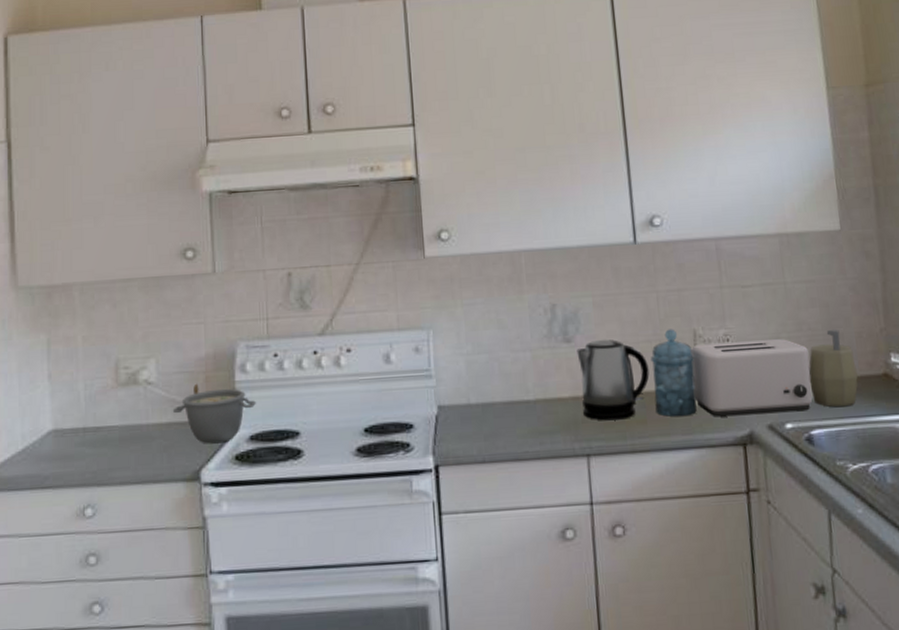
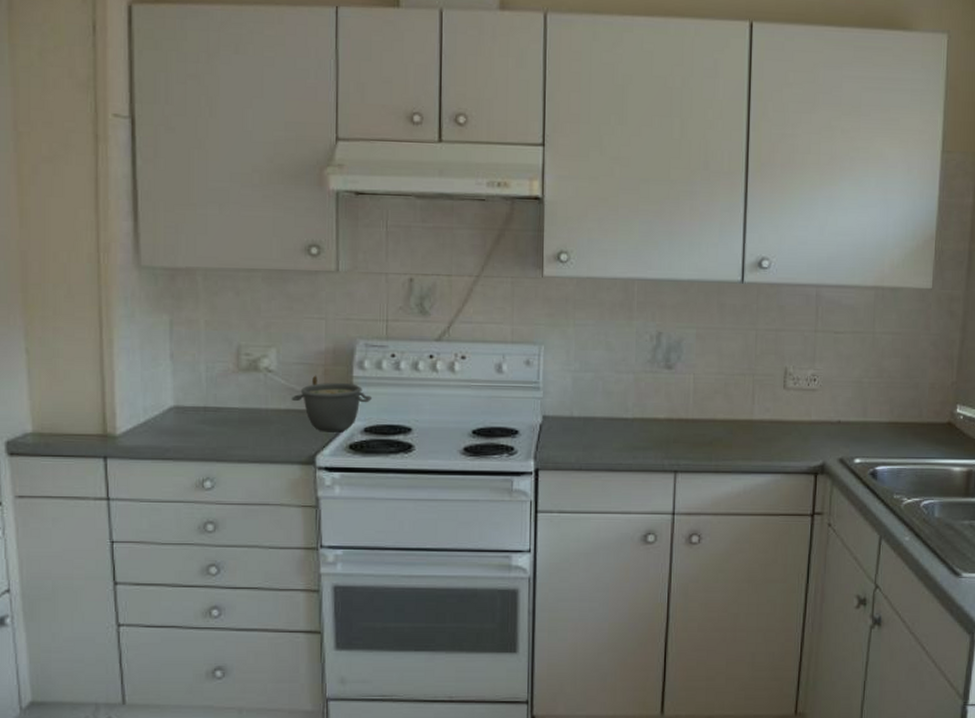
kettle: present [576,339,650,421] -> none [676,368,740,443]
canister: present [650,329,697,417] -> none [741,365,783,445]
toaster: present [691,338,812,417] -> none [777,382,885,449]
soap dispenser: present [808,330,858,408] -> none [881,379,925,449]

